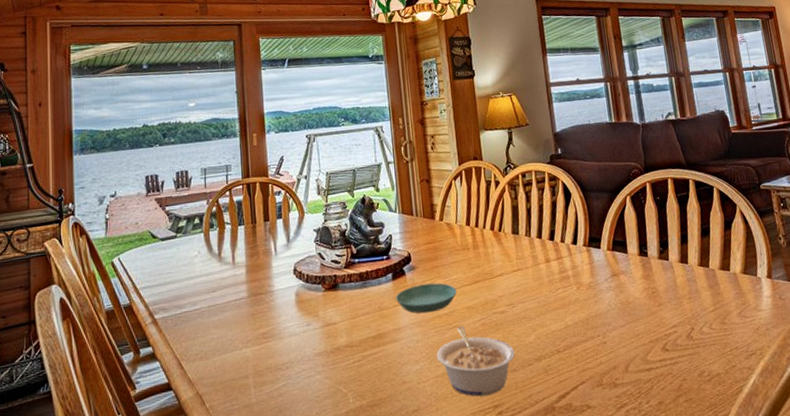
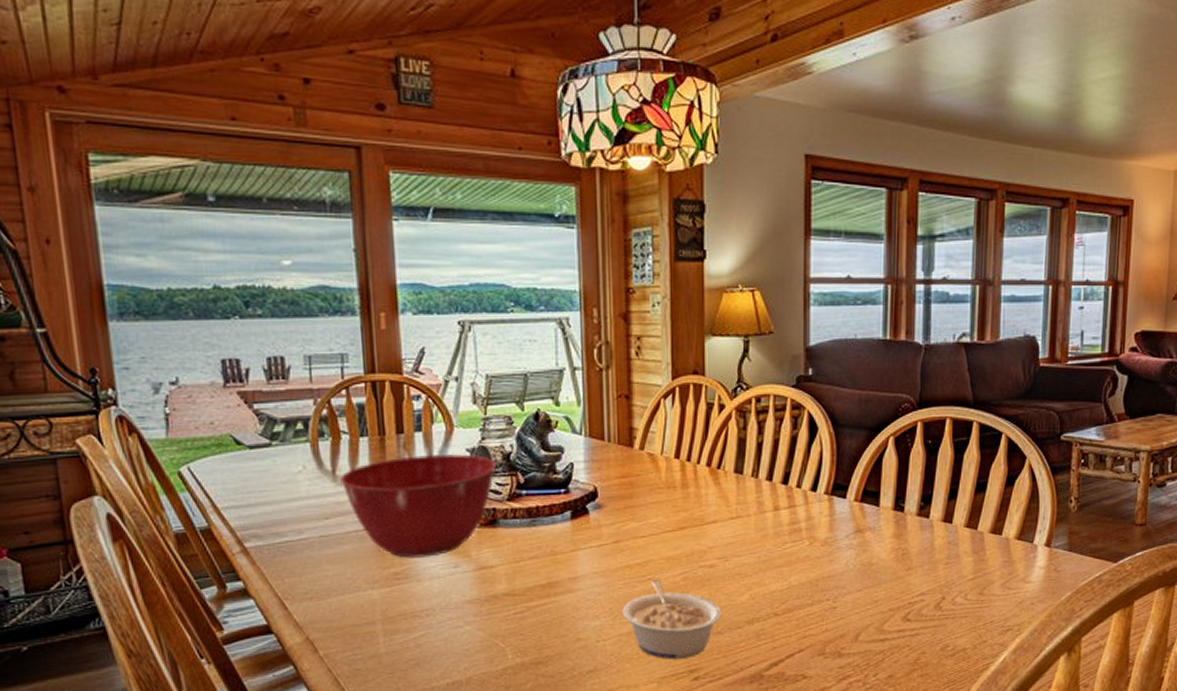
mixing bowl: none [224,233,335,320] -> present [340,453,496,558]
saucer: present [396,283,457,314] -> none [574,526,654,562]

